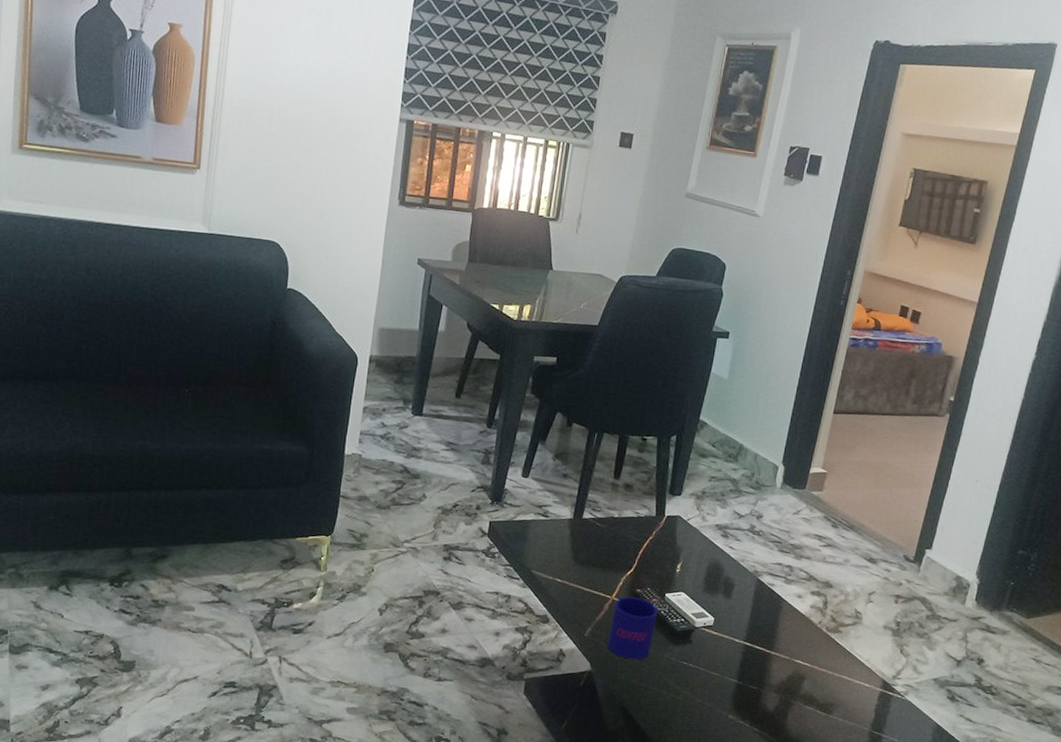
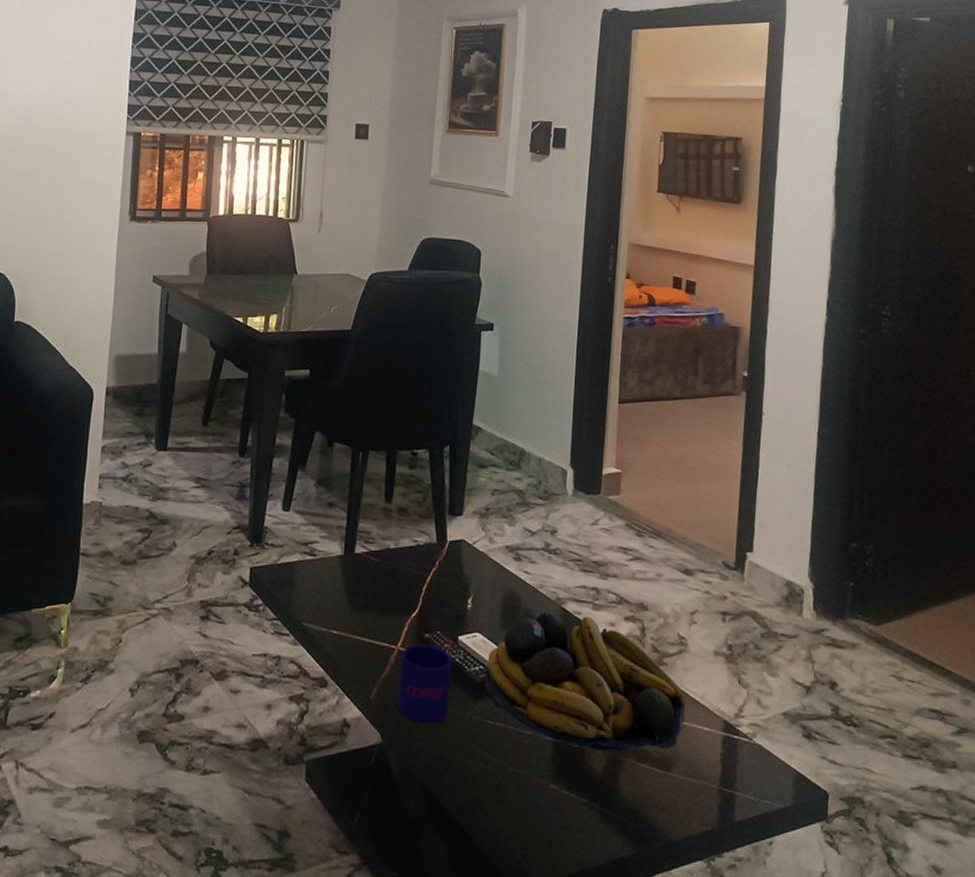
fruit bowl: none [683,581,853,698] -> present [484,612,686,751]

